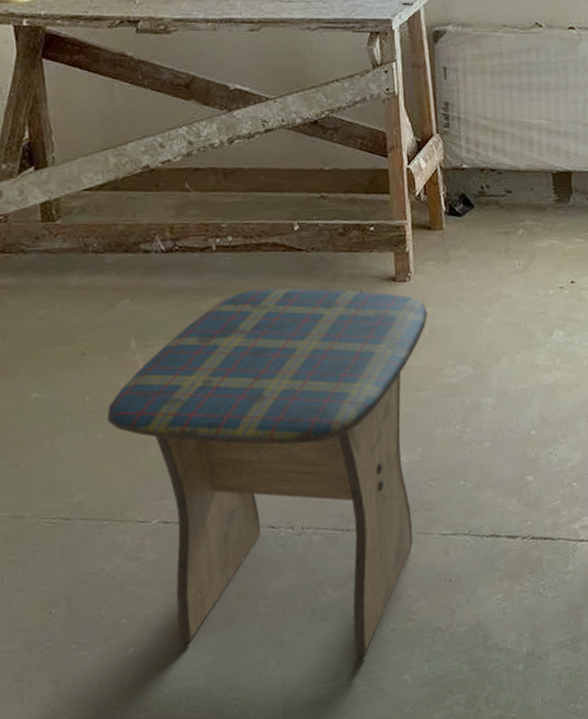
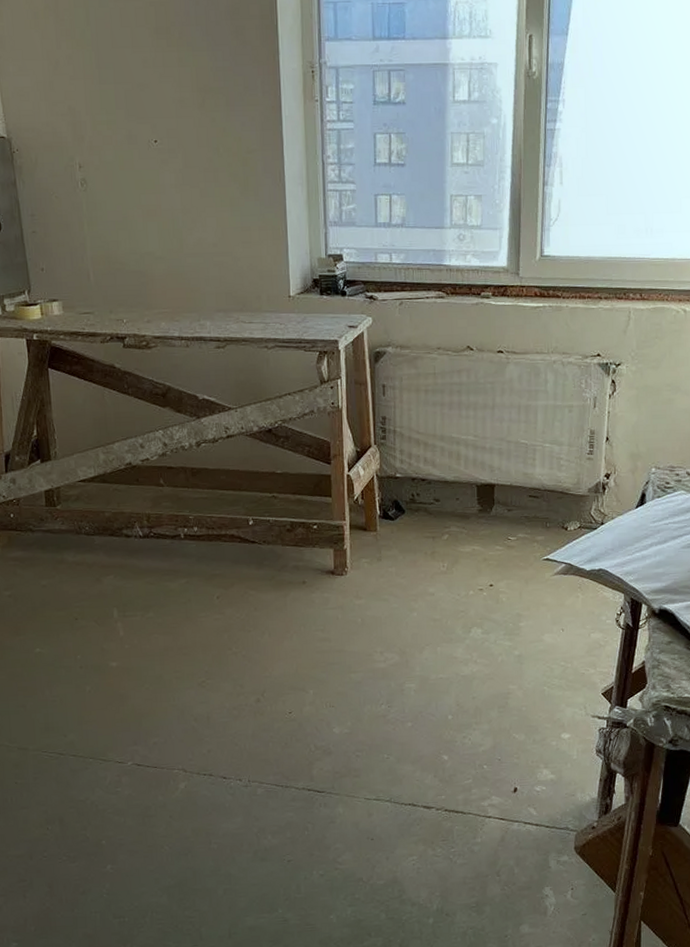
stool: present [107,288,428,657] -> none [93,574,361,896]

